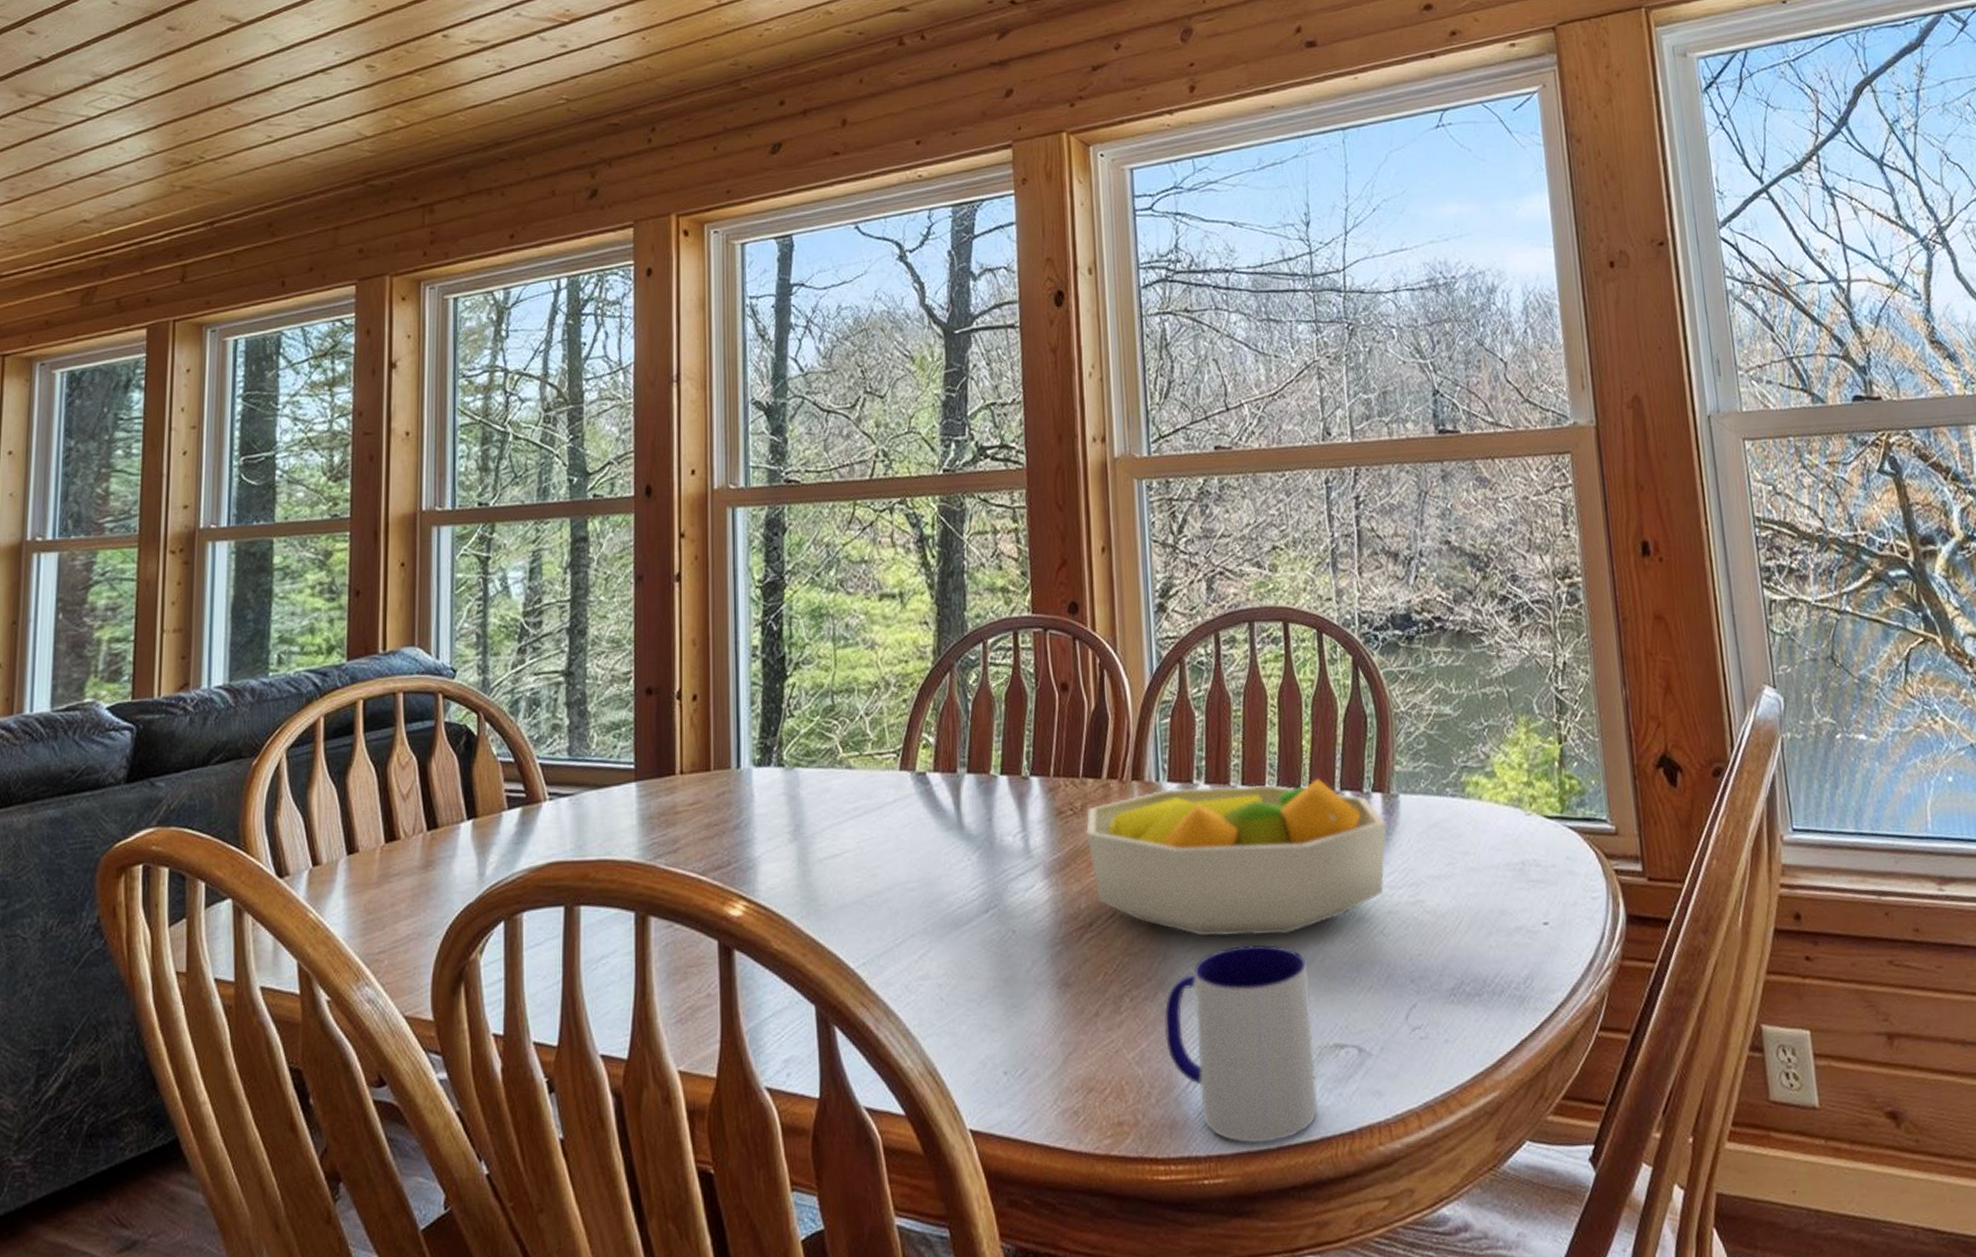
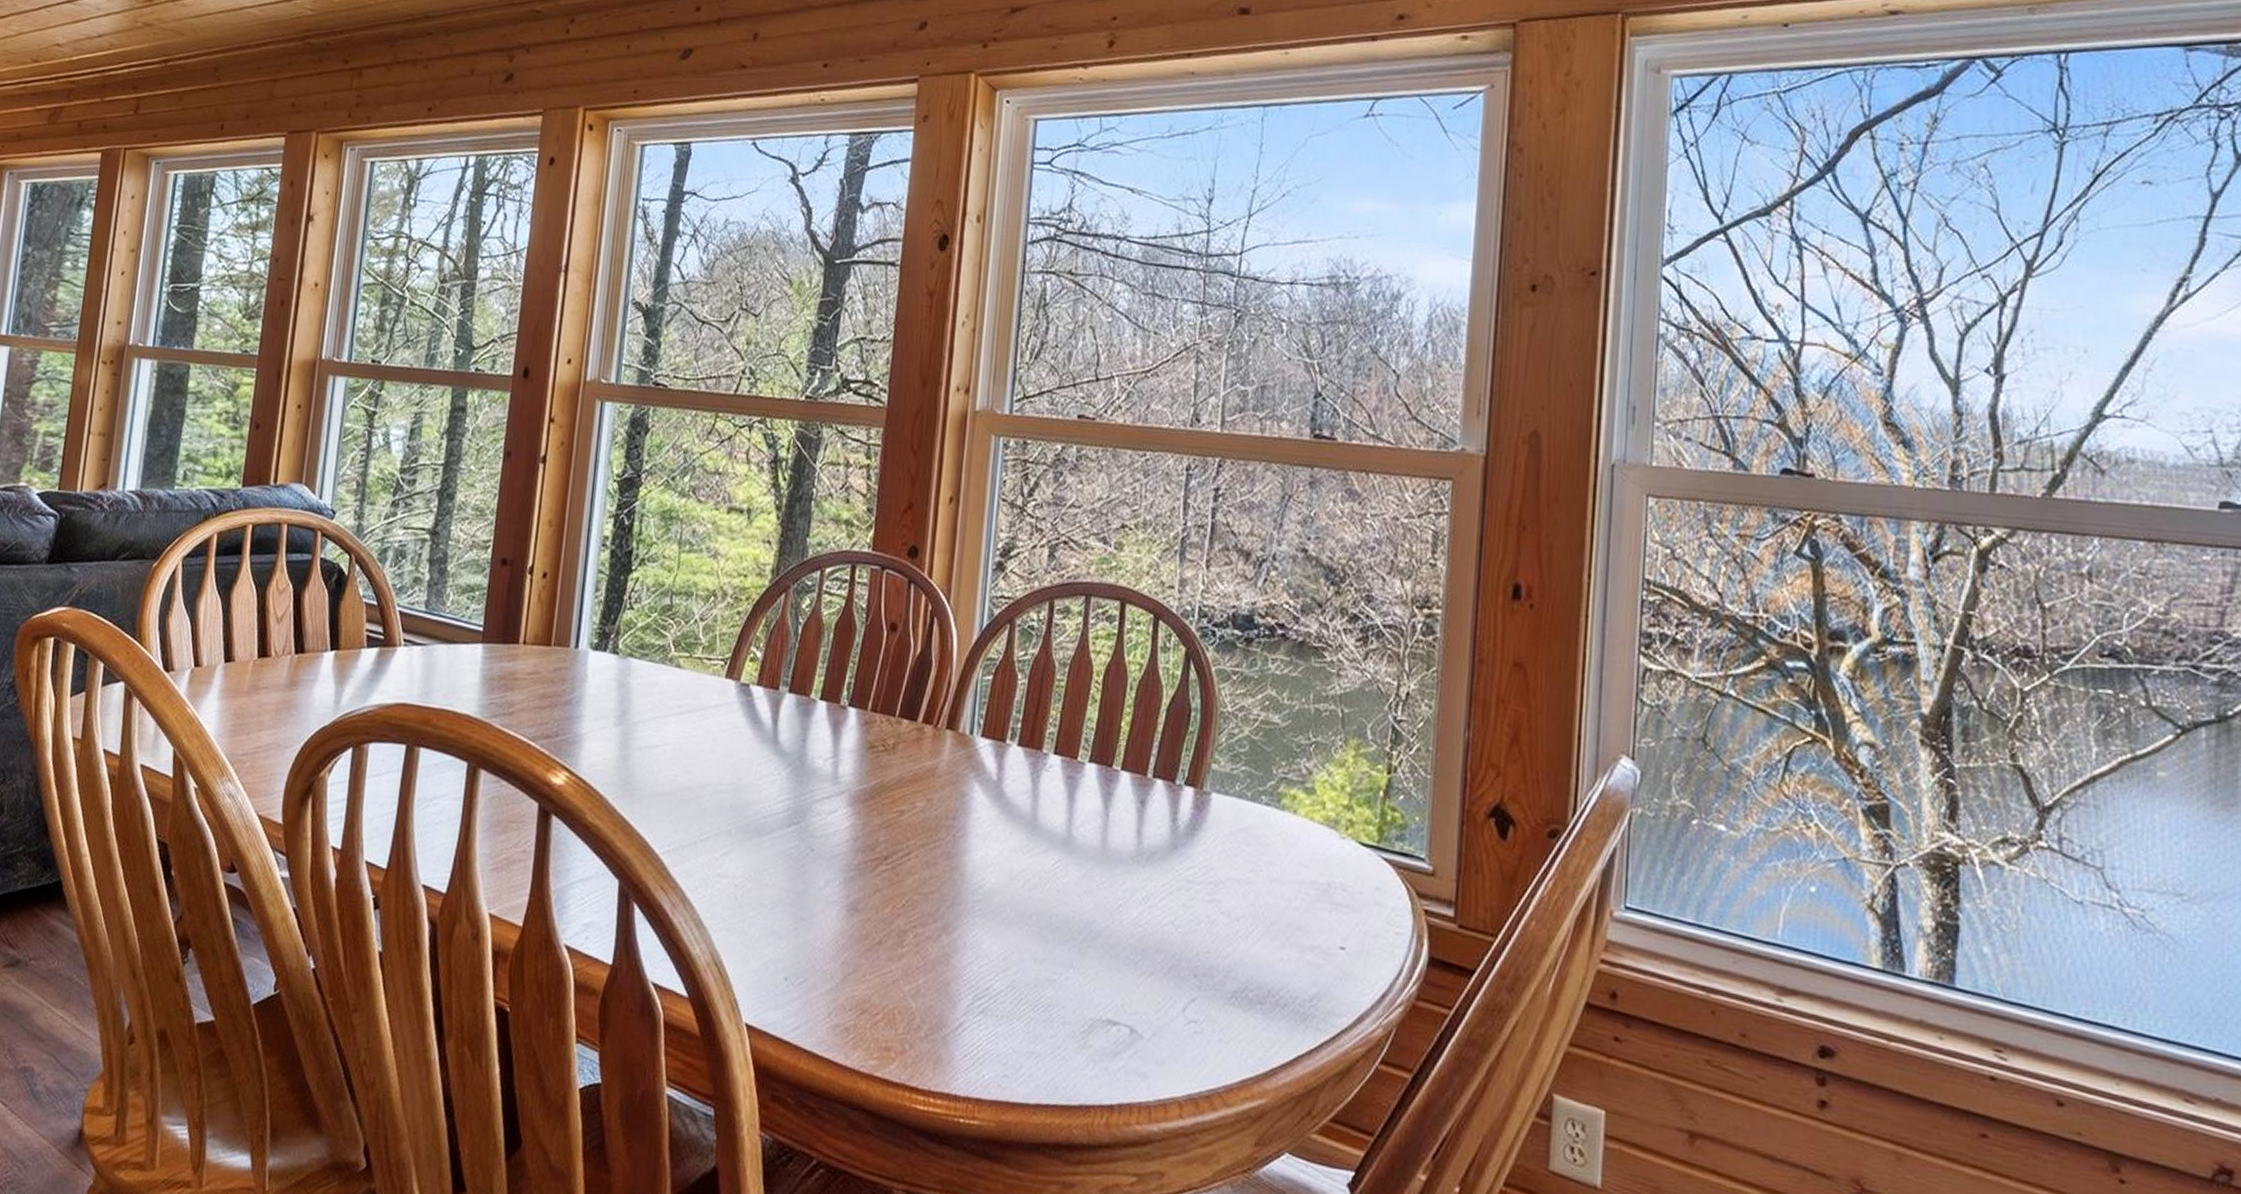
fruit bowl: present [1086,777,1388,937] -> none [894,743,1195,906]
mug: present [1164,944,1318,1144] -> none [942,907,1092,1099]

